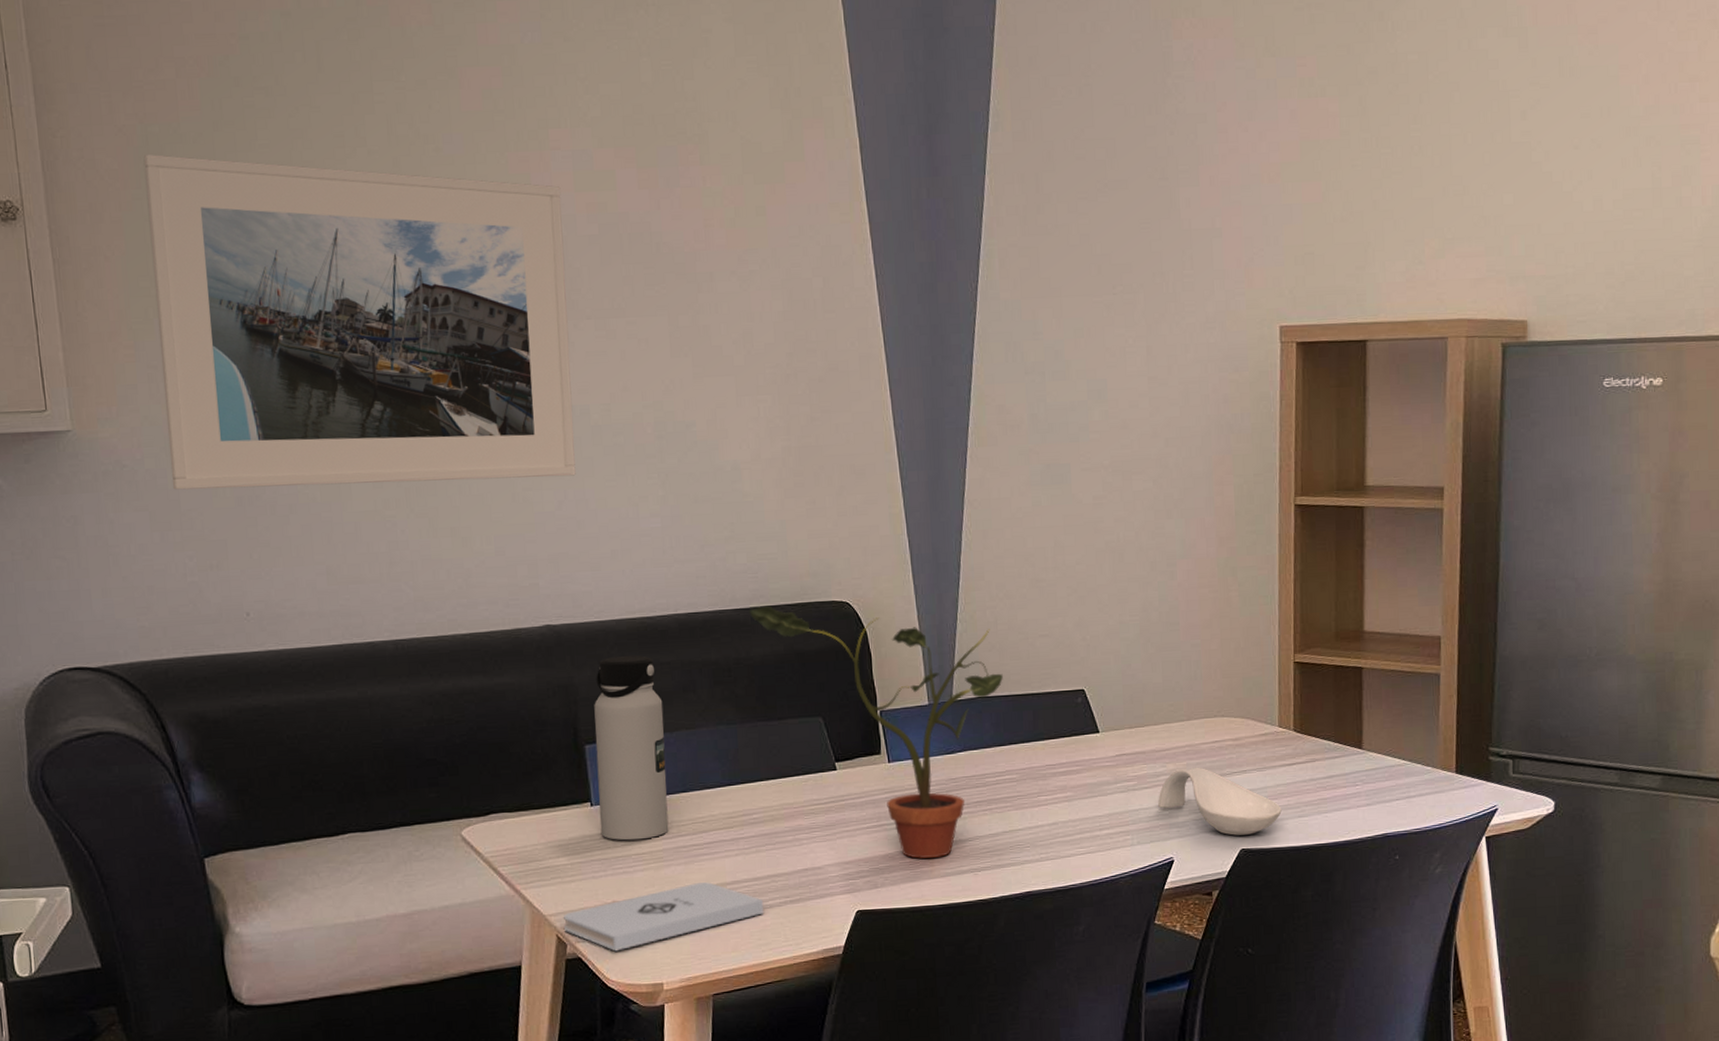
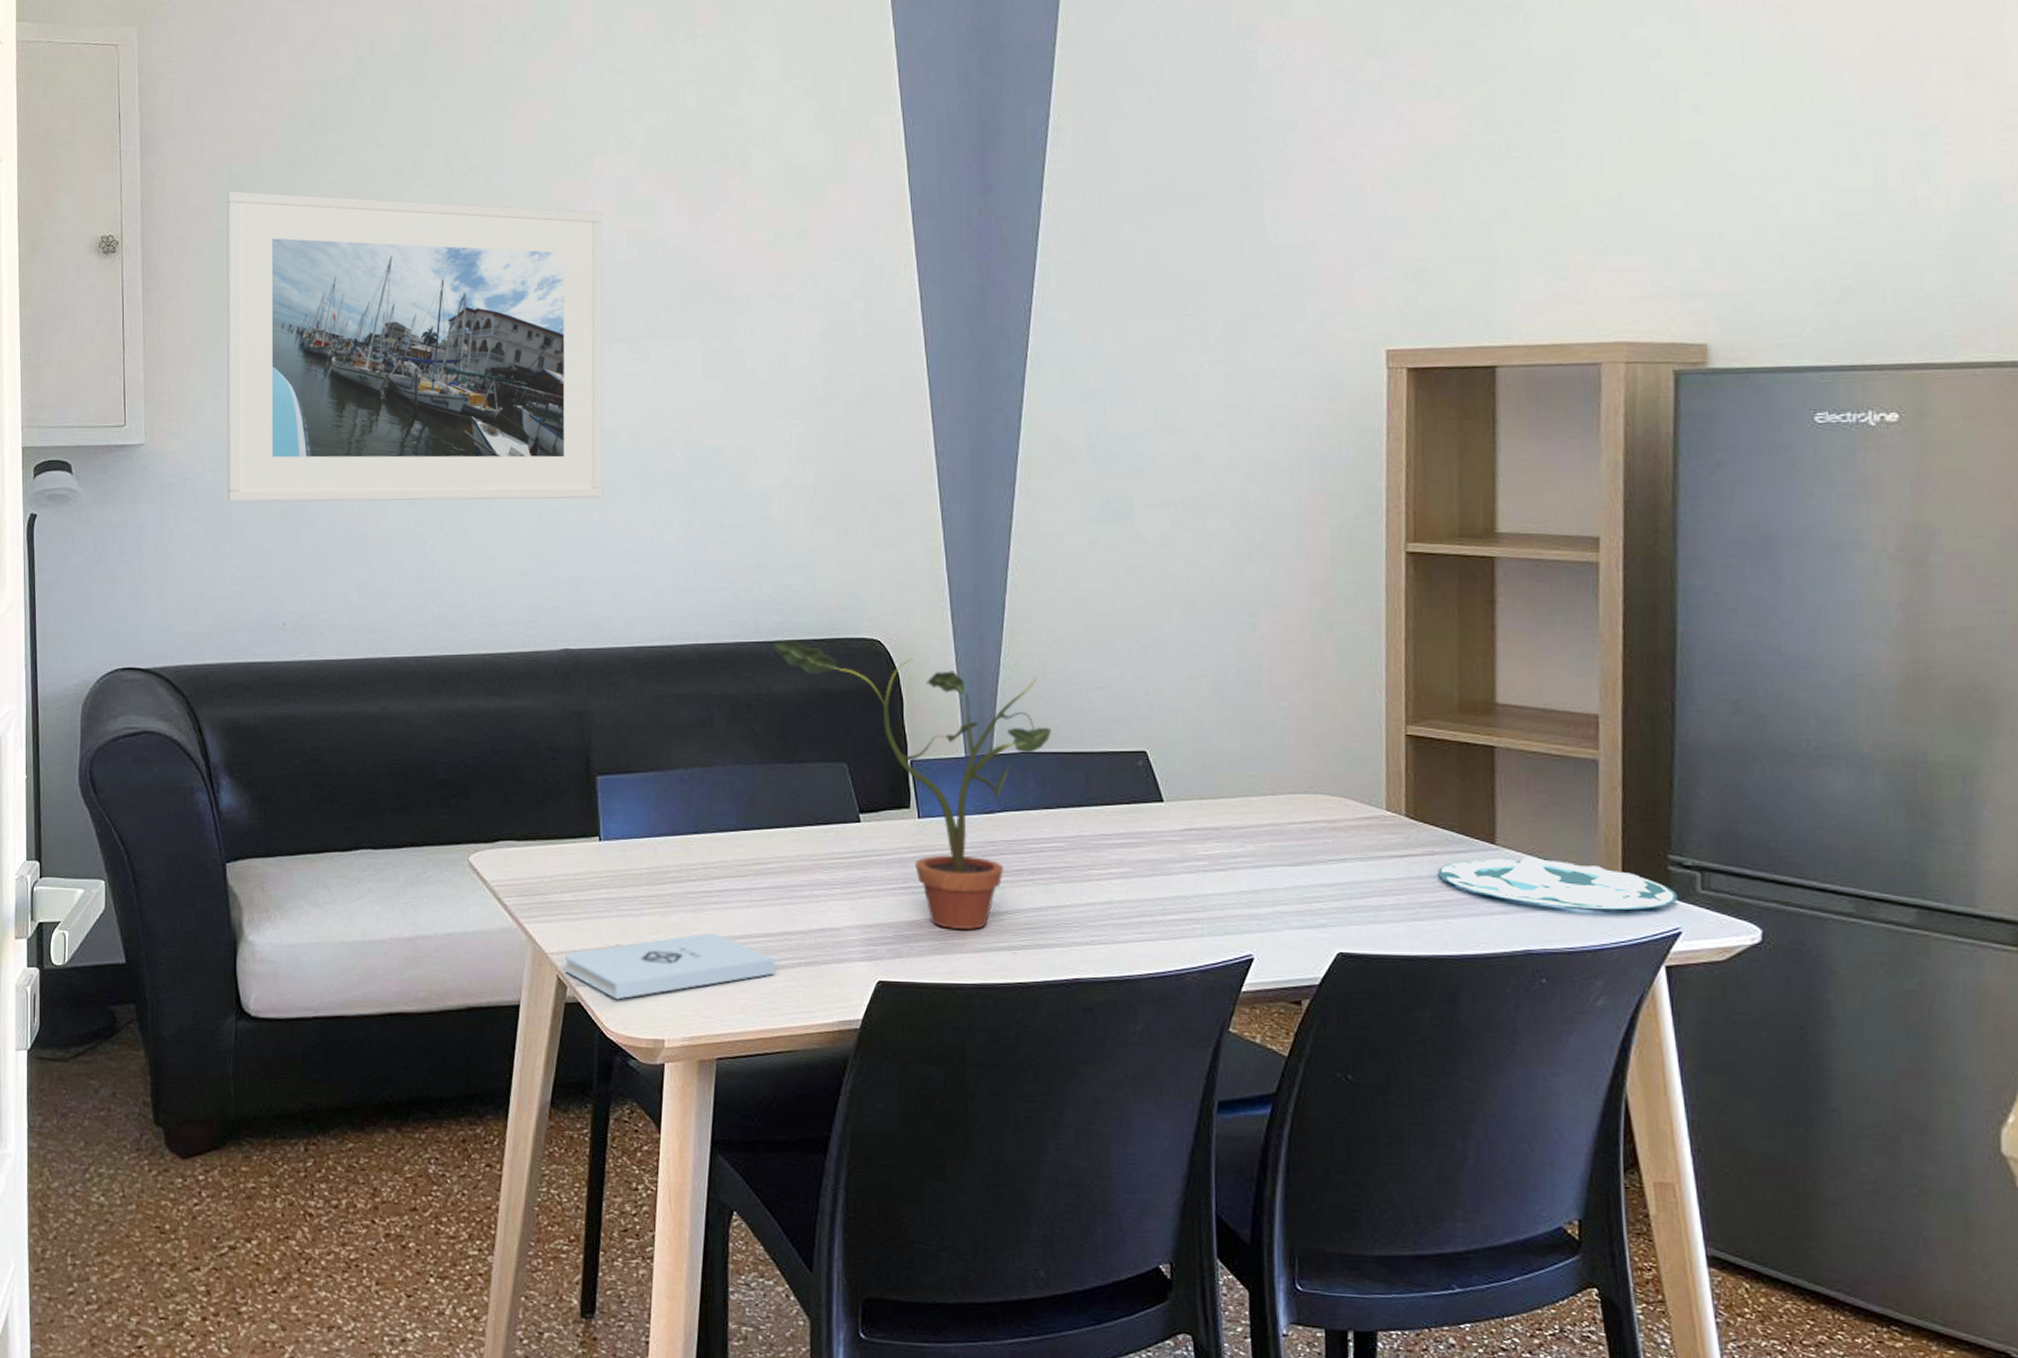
water bottle: present [594,655,669,841] -> none [607,684,679,881]
spoon rest: present [1158,767,1282,836] -> none [1234,850,1391,936]
plate: none [1318,757,1496,797] -> present [1438,857,1678,911]

